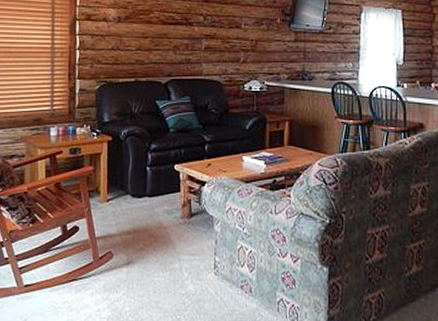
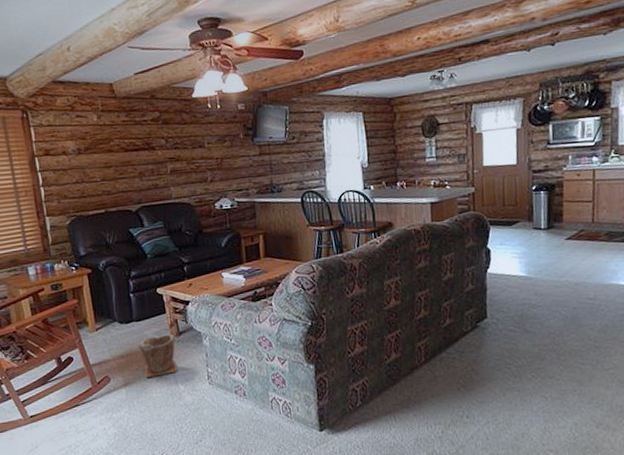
plant pot: none [147,214,185,259] -> present [138,334,178,377]

